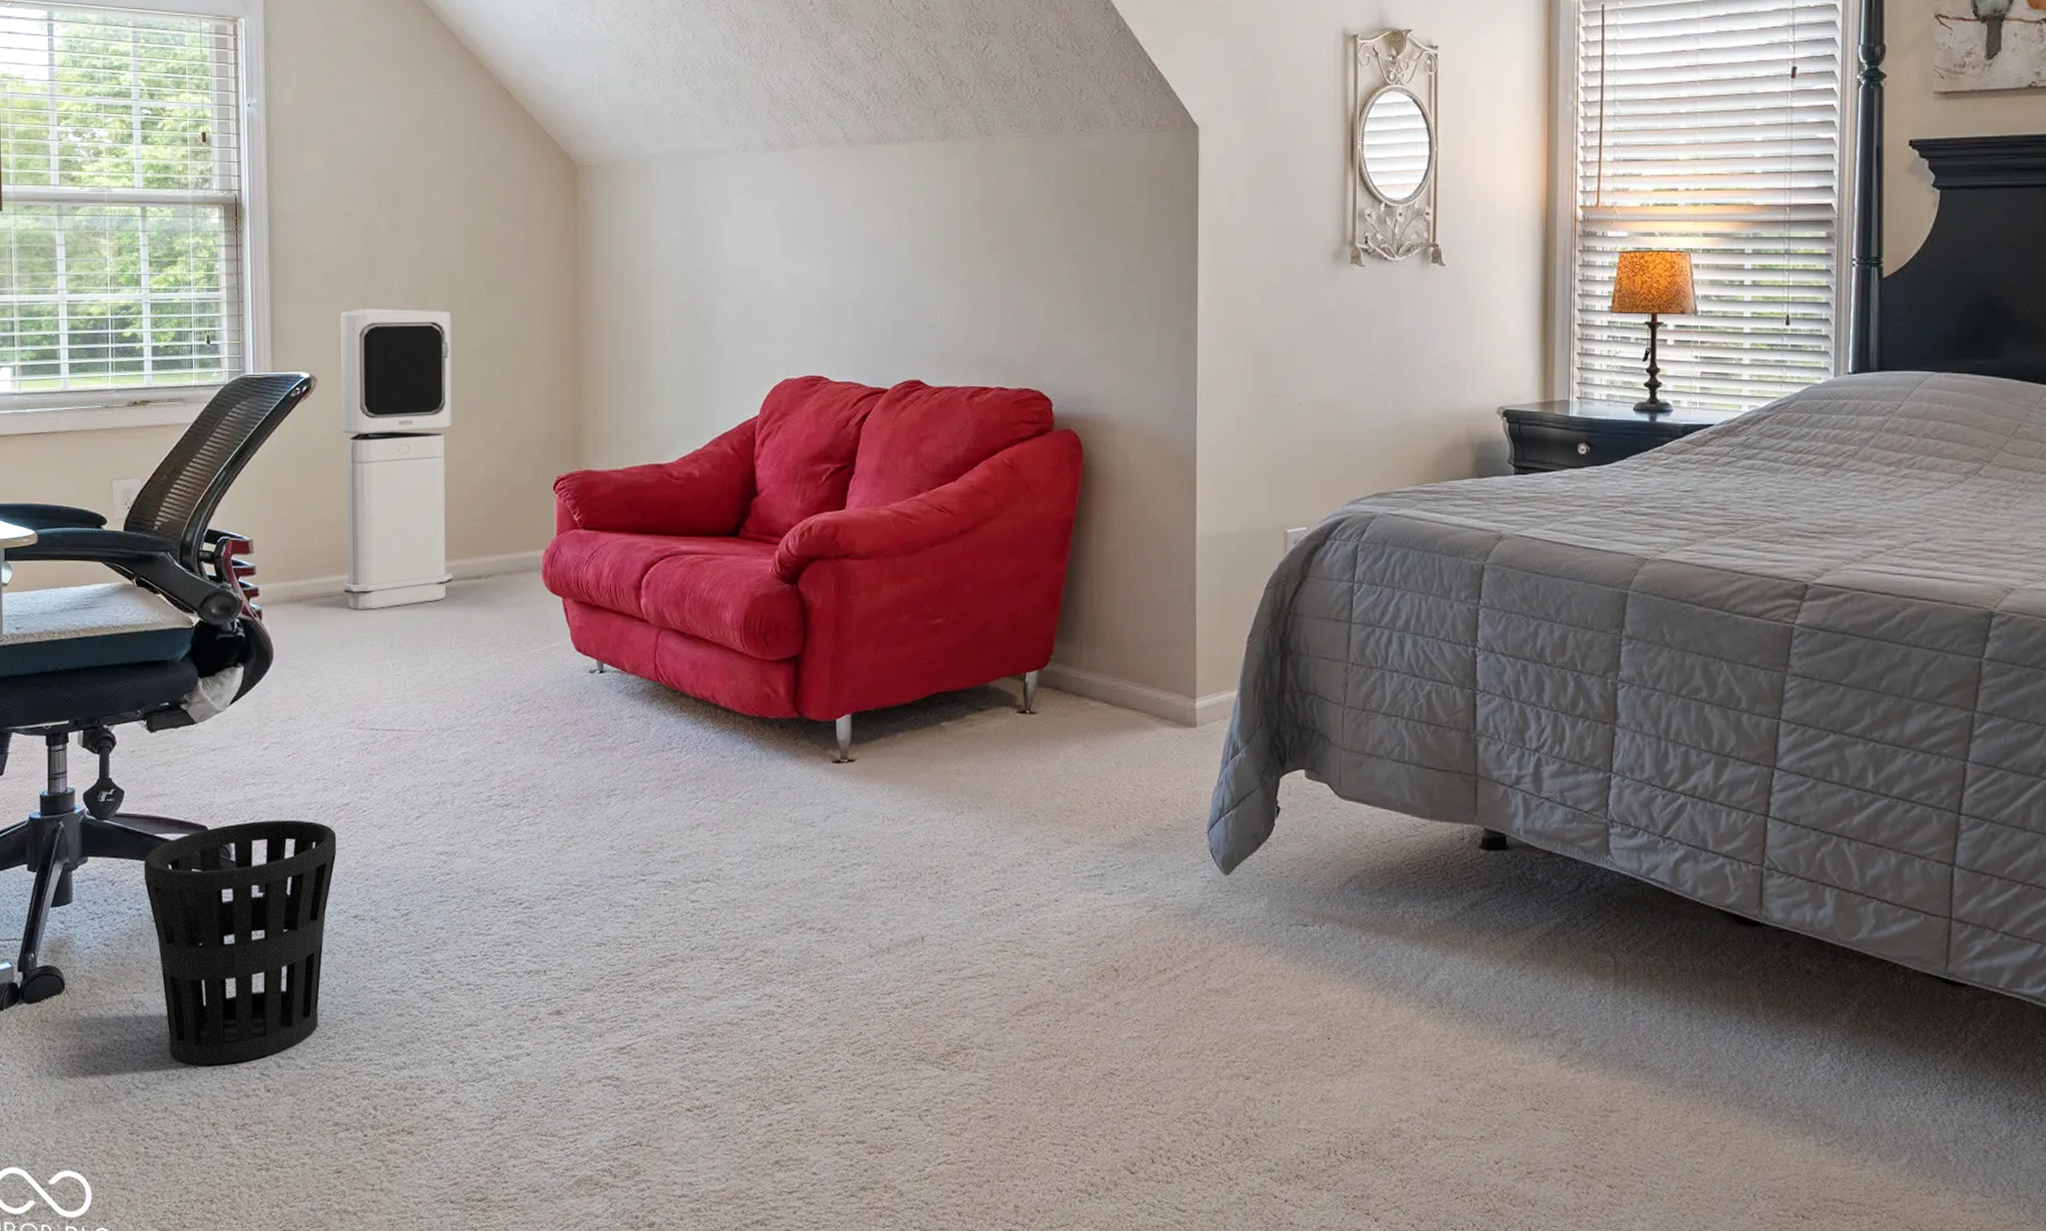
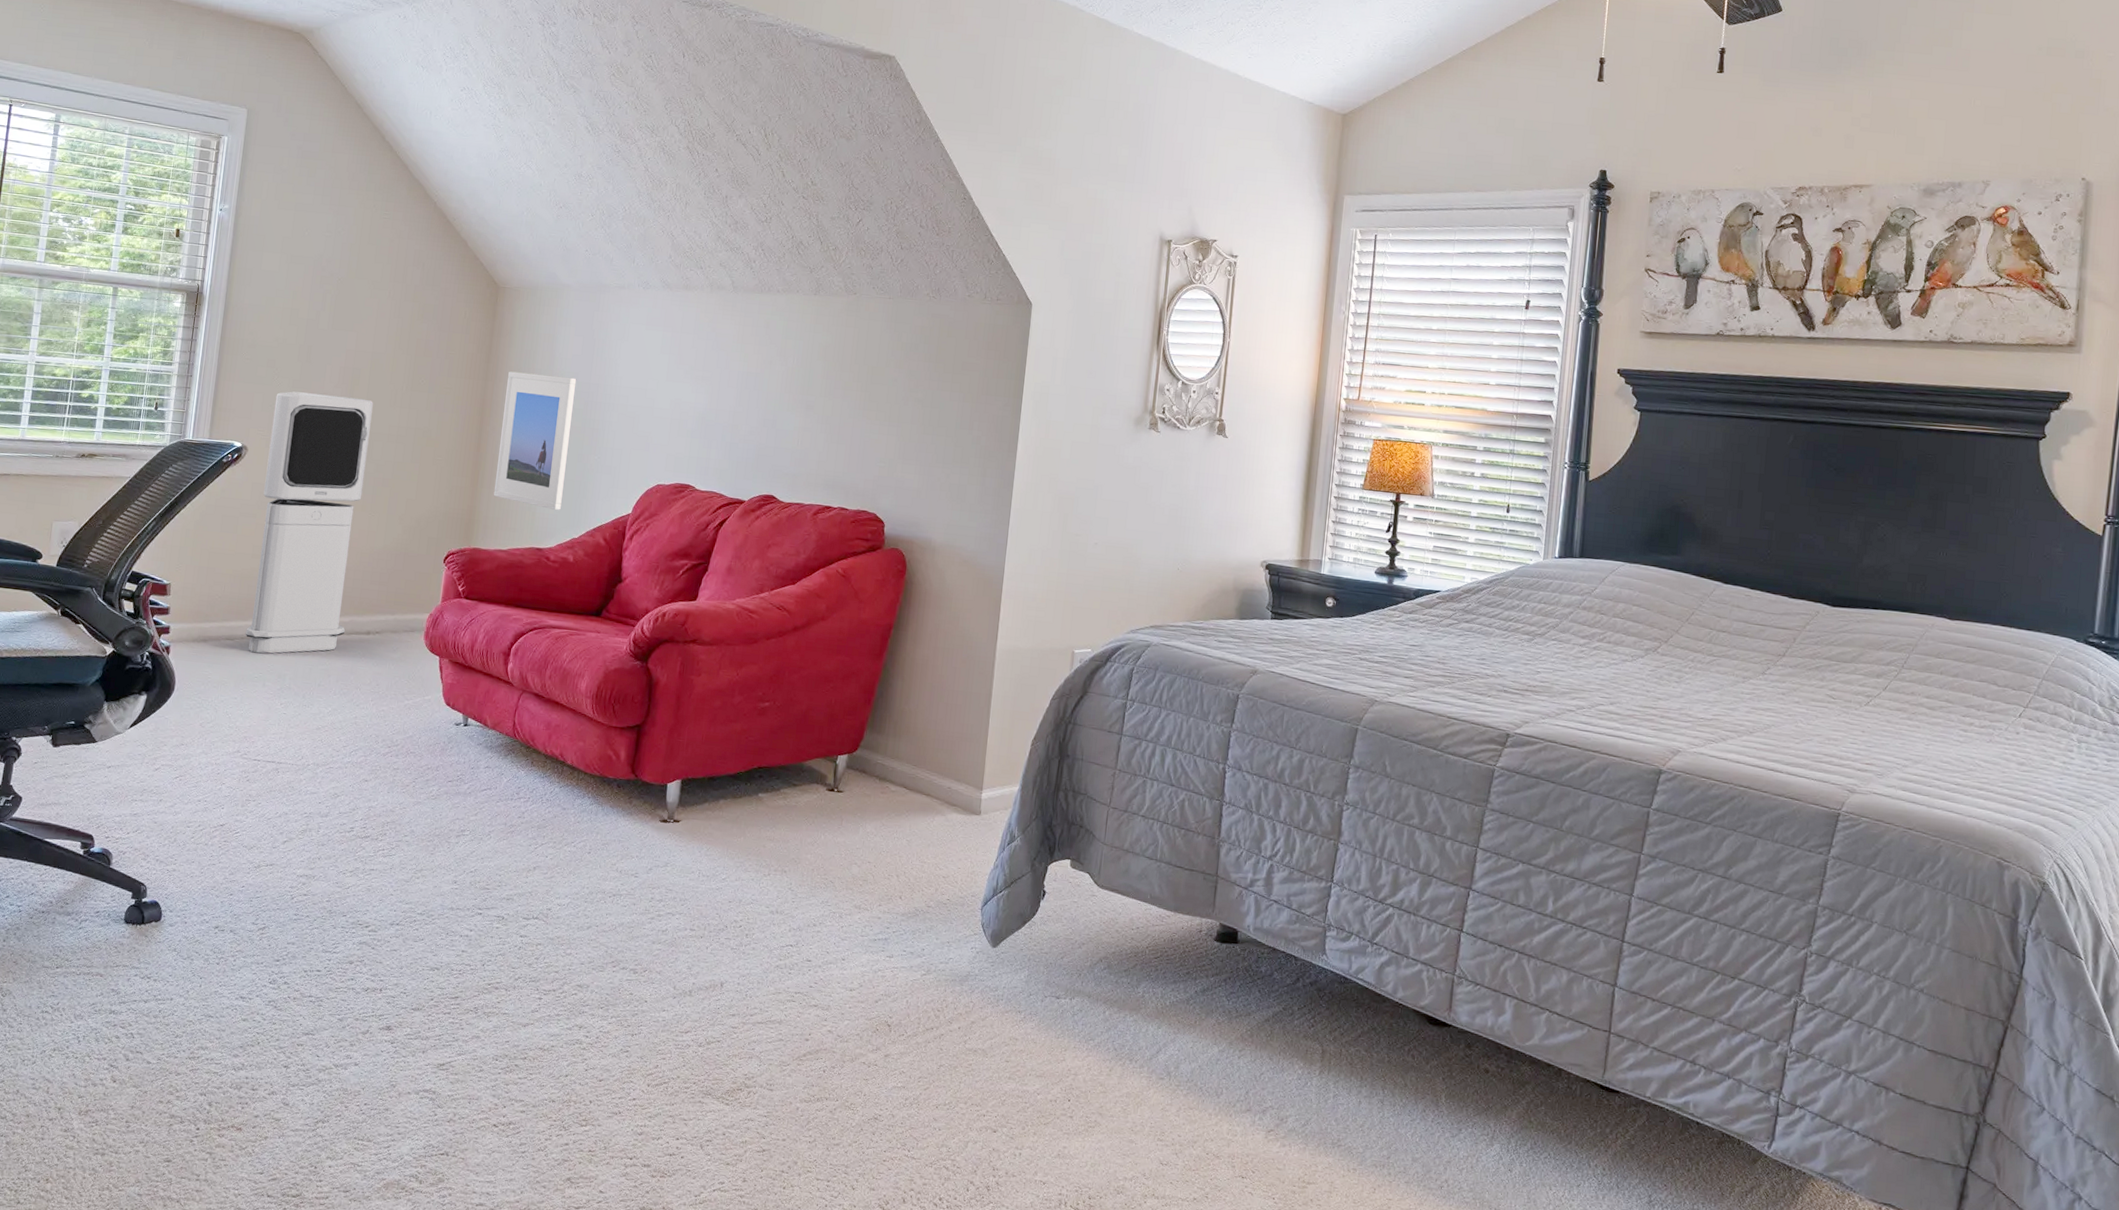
wastebasket: present [144,820,337,1065] -> none [28,834,209,1054]
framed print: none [599,263,679,419] -> present [493,371,577,510]

